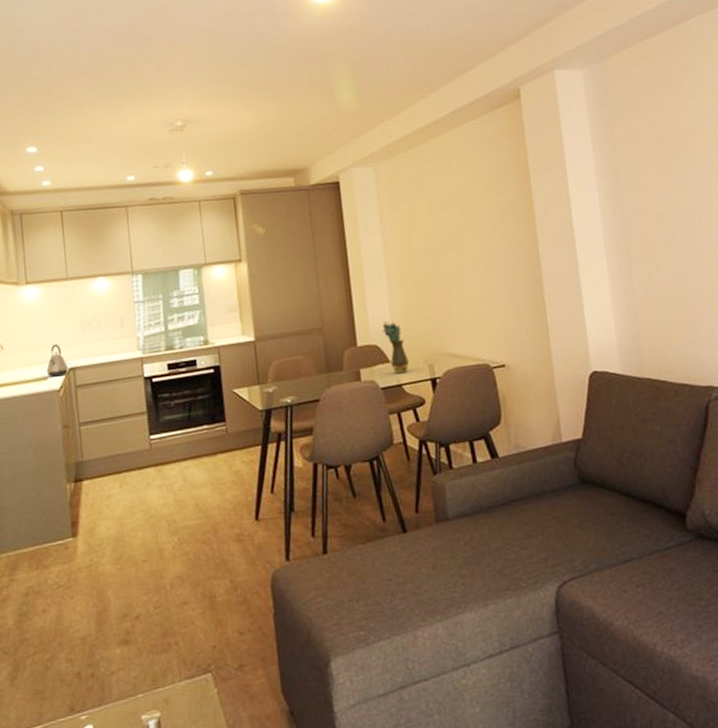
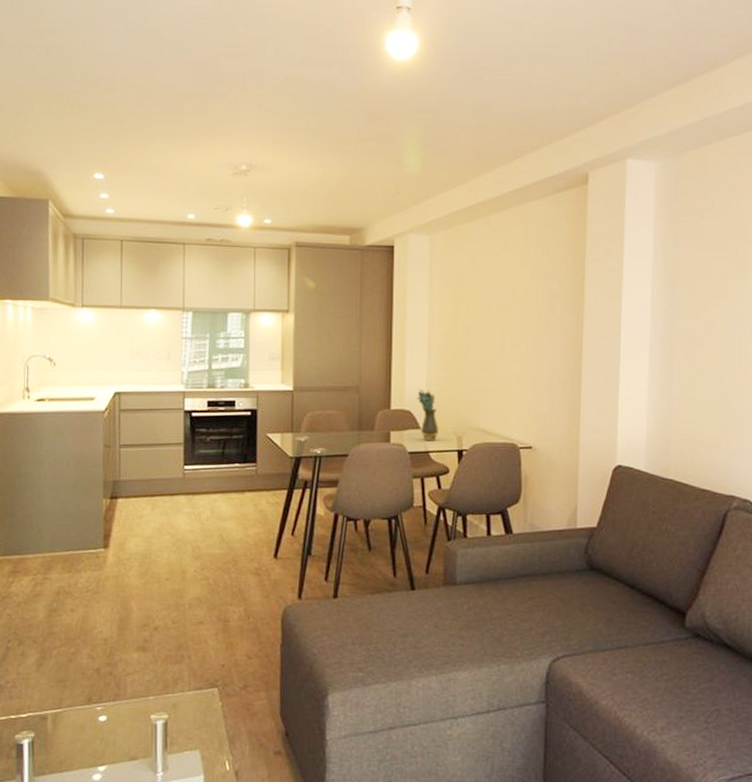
kettle: present [46,344,69,377] -> none [94,367,115,399]

